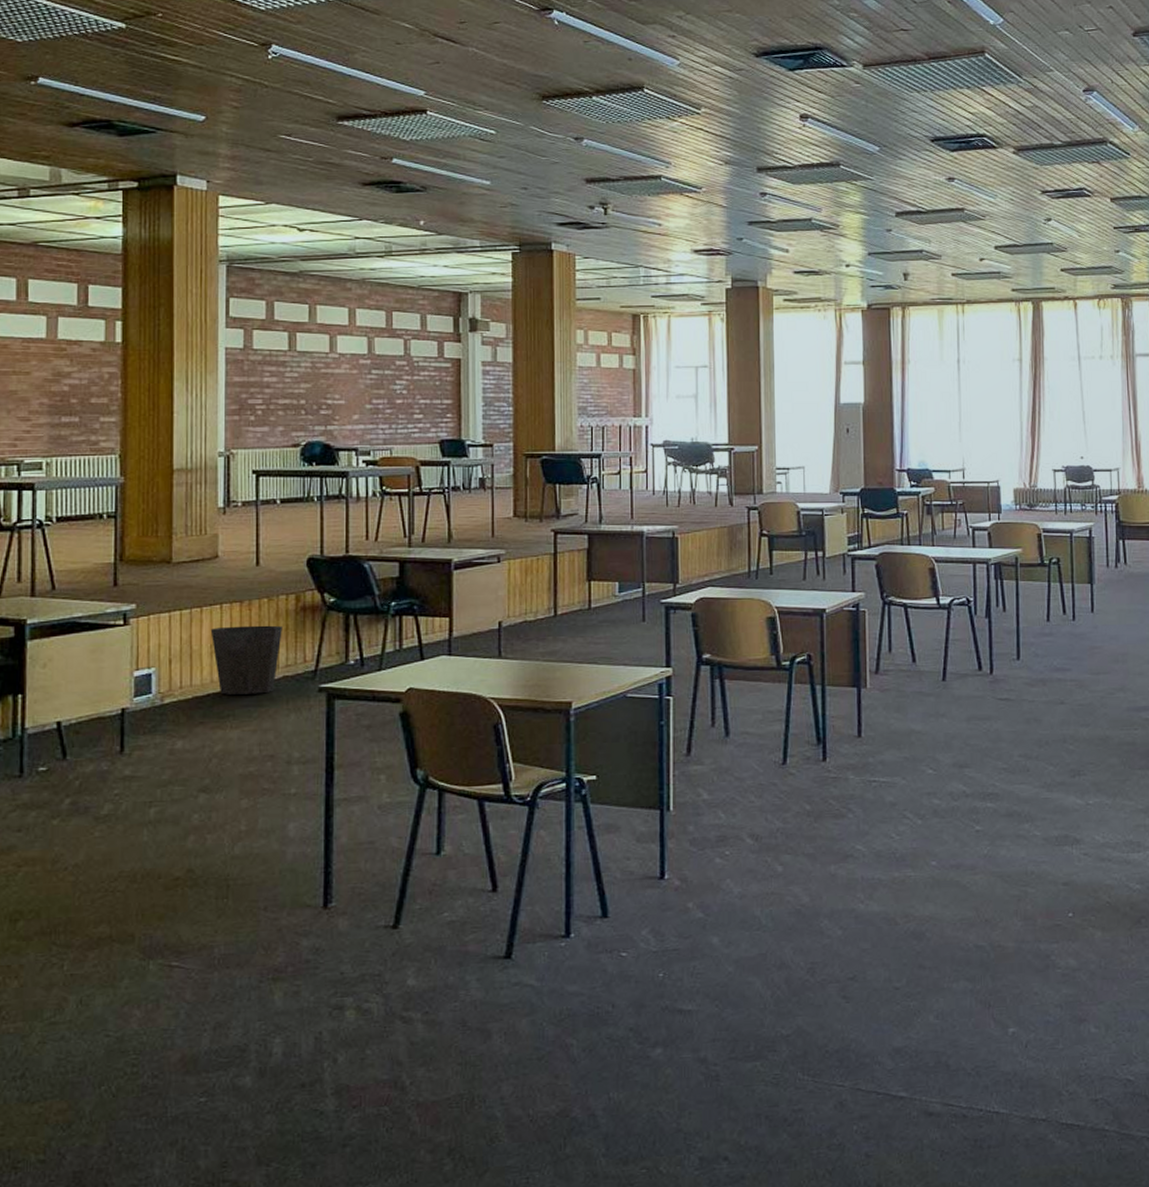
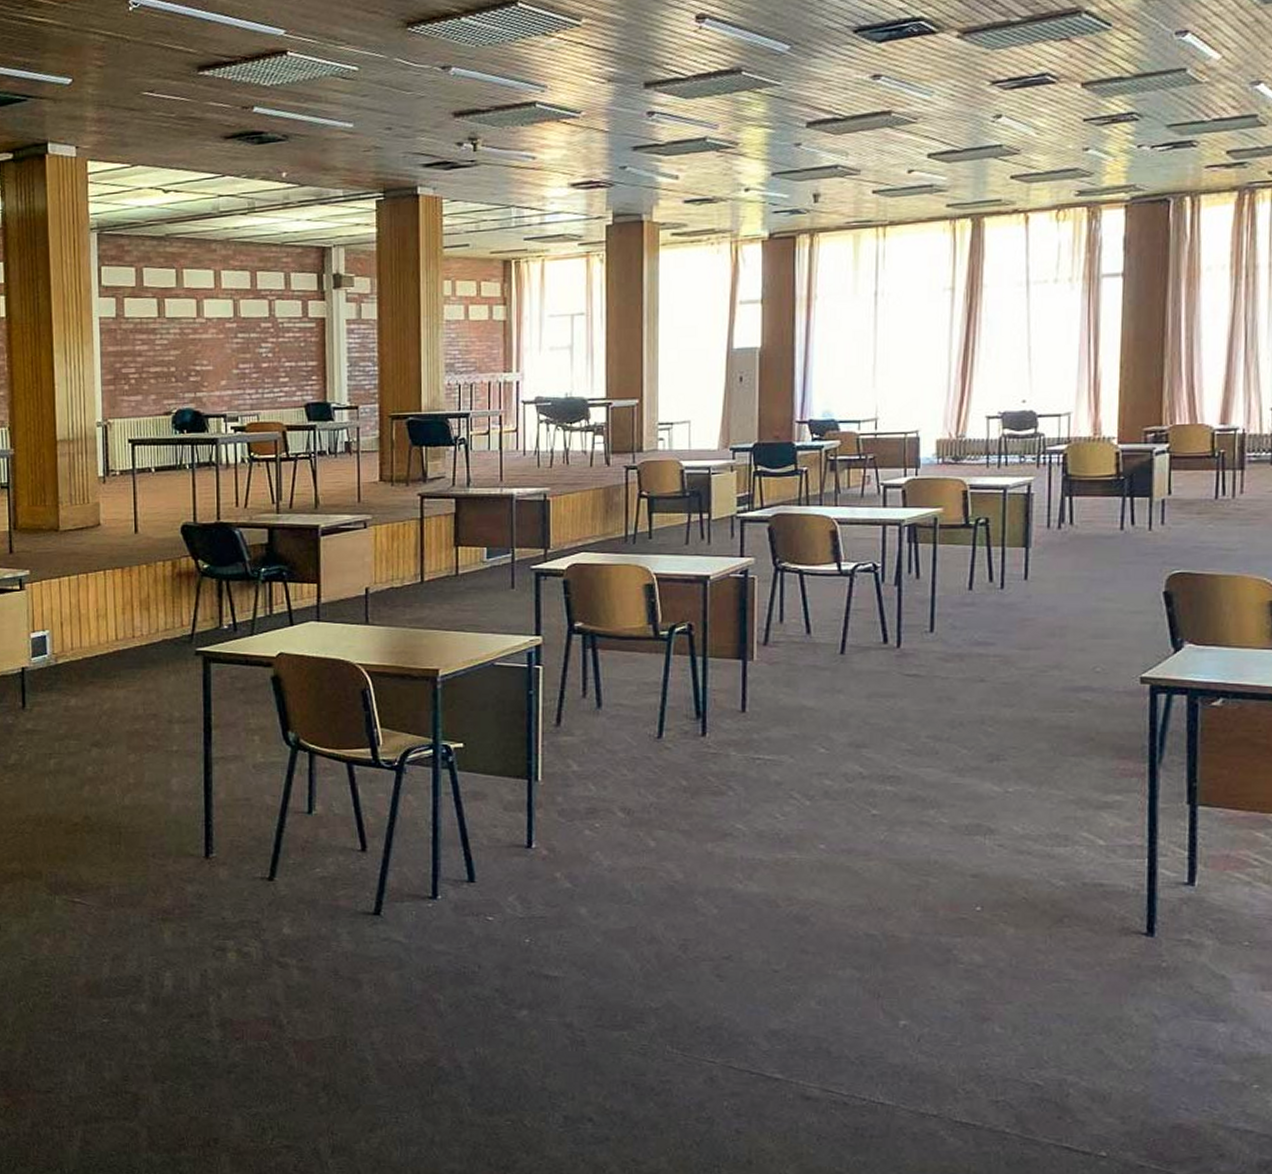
waste bin: present [210,625,282,695] -> none [96,590,161,656]

